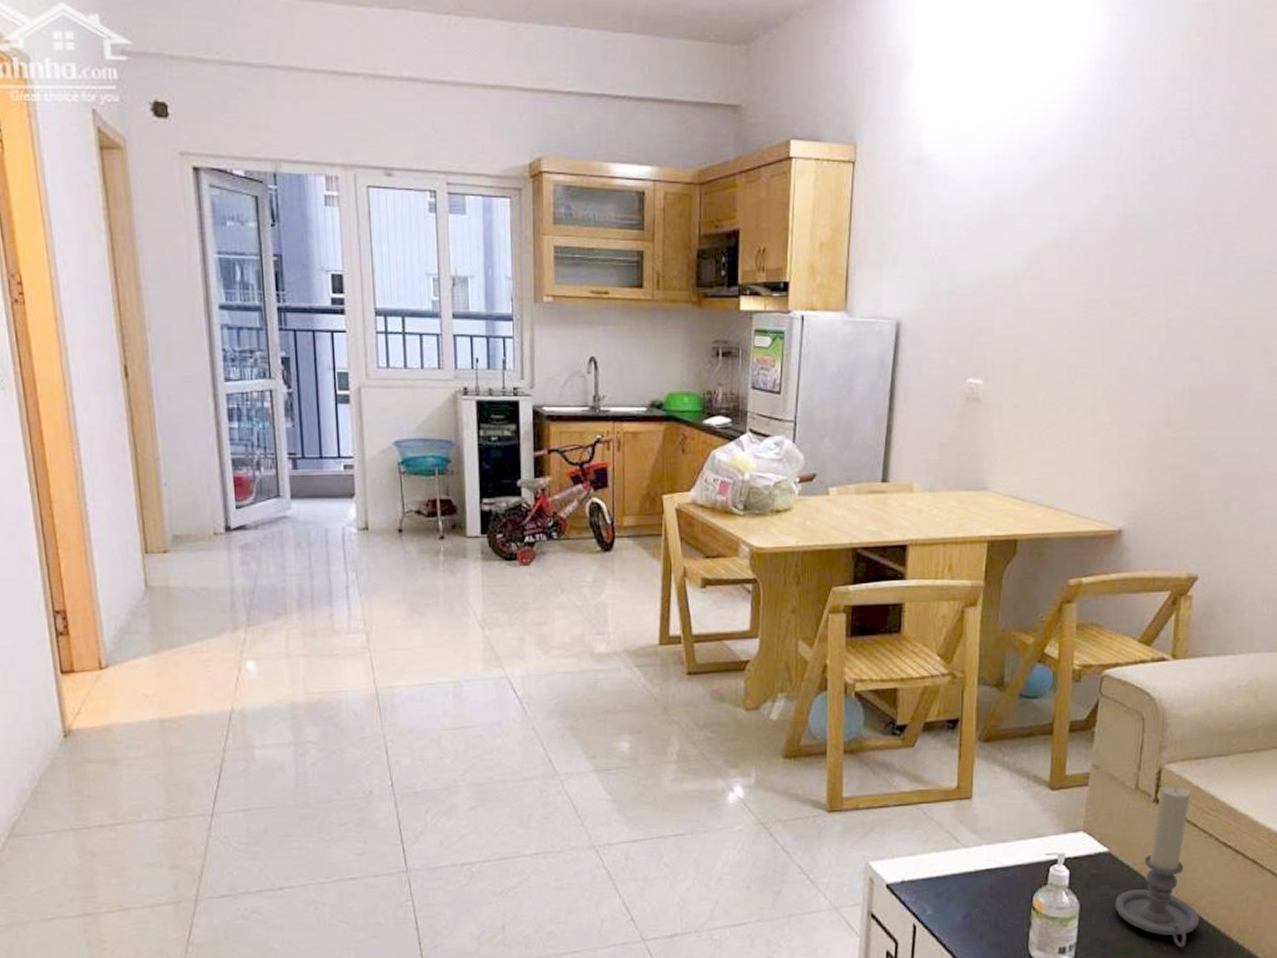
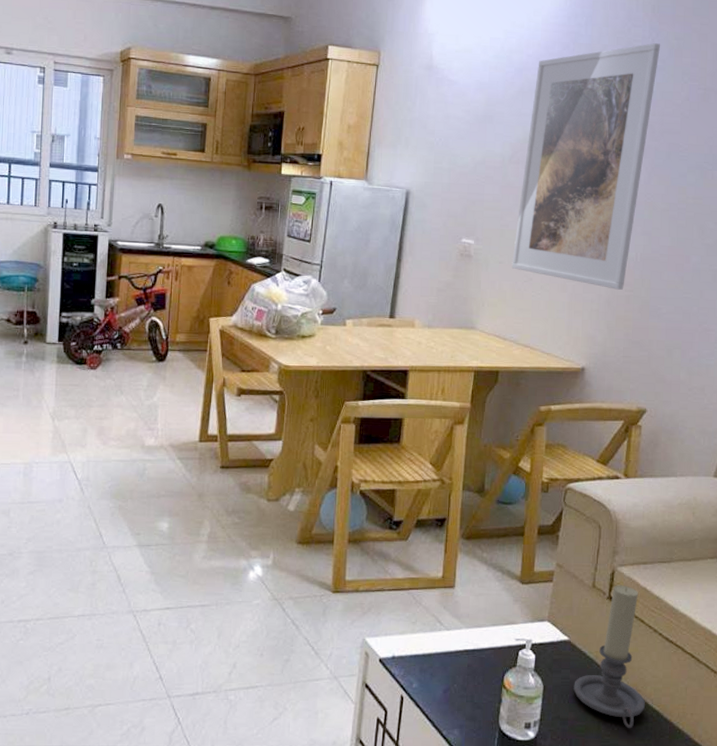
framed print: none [1030,111,1212,431] -> present [512,43,660,290]

